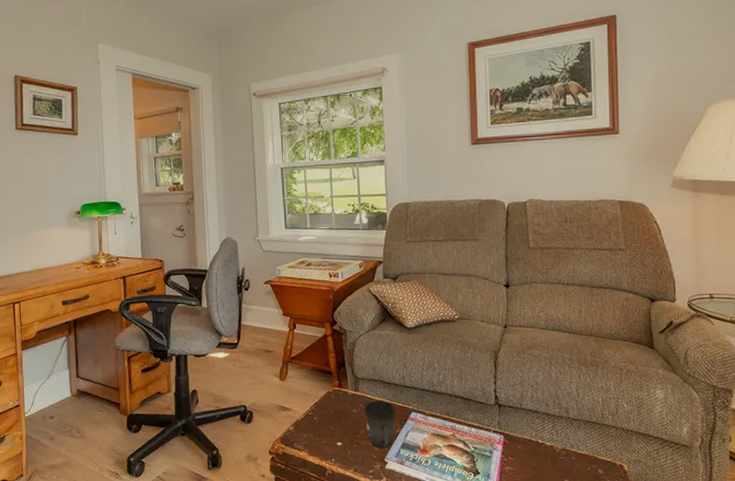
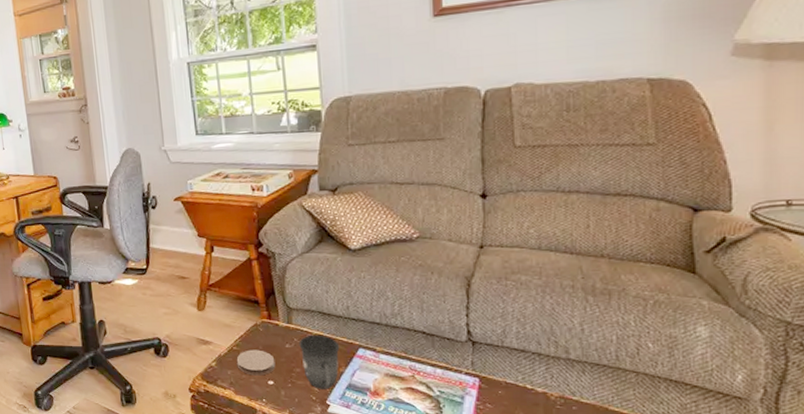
coaster: none [311,415,344,438] -> present [236,349,276,376]

